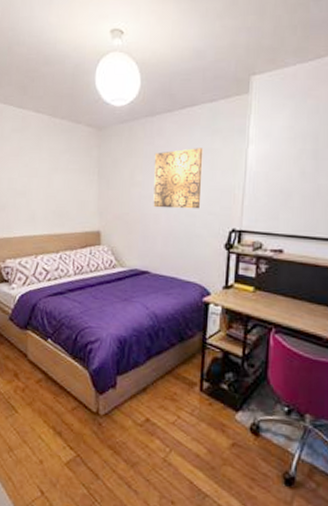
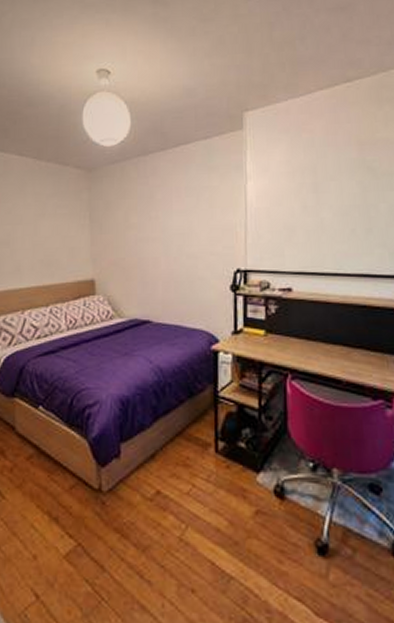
wall art: present [153,148,204,209] -> none [149,186,202,251]

